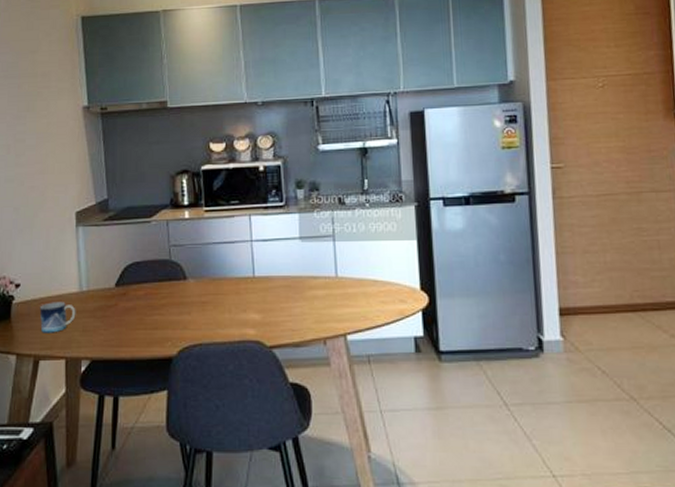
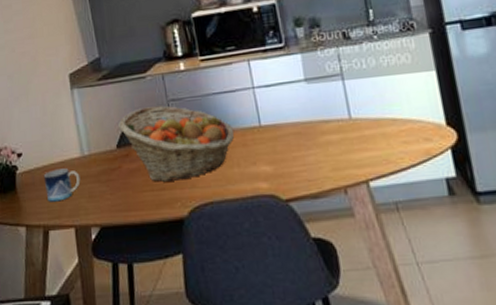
fruit basket: none [119,250,229,321] -> present [118,106,235,182]

